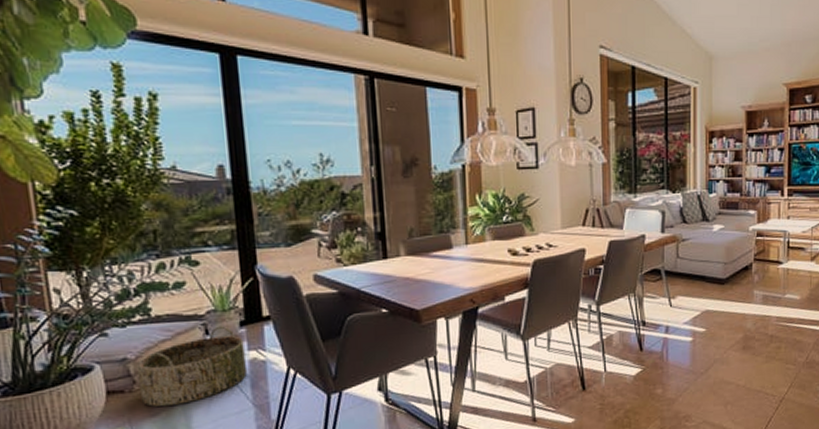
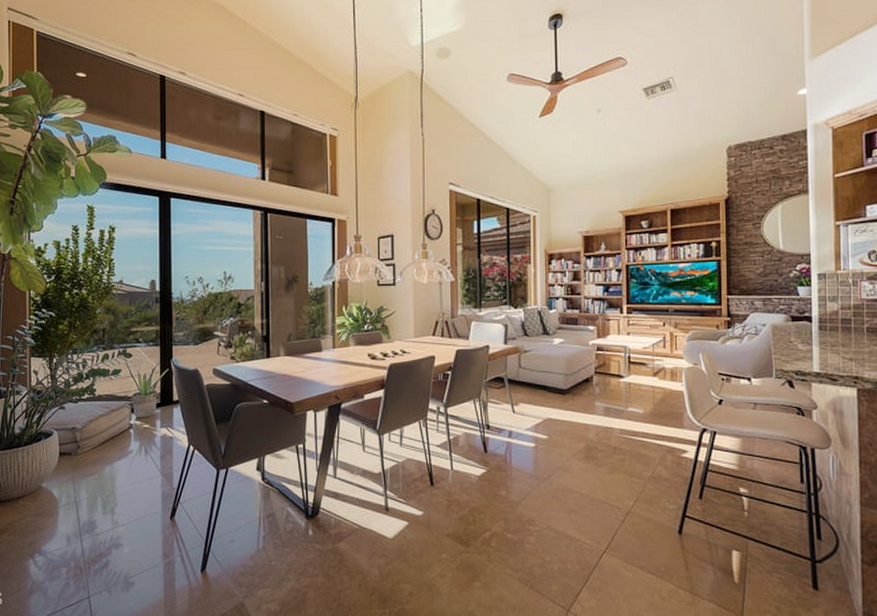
basket: present [136,326,247,407] -> none [82,406,158,469]

